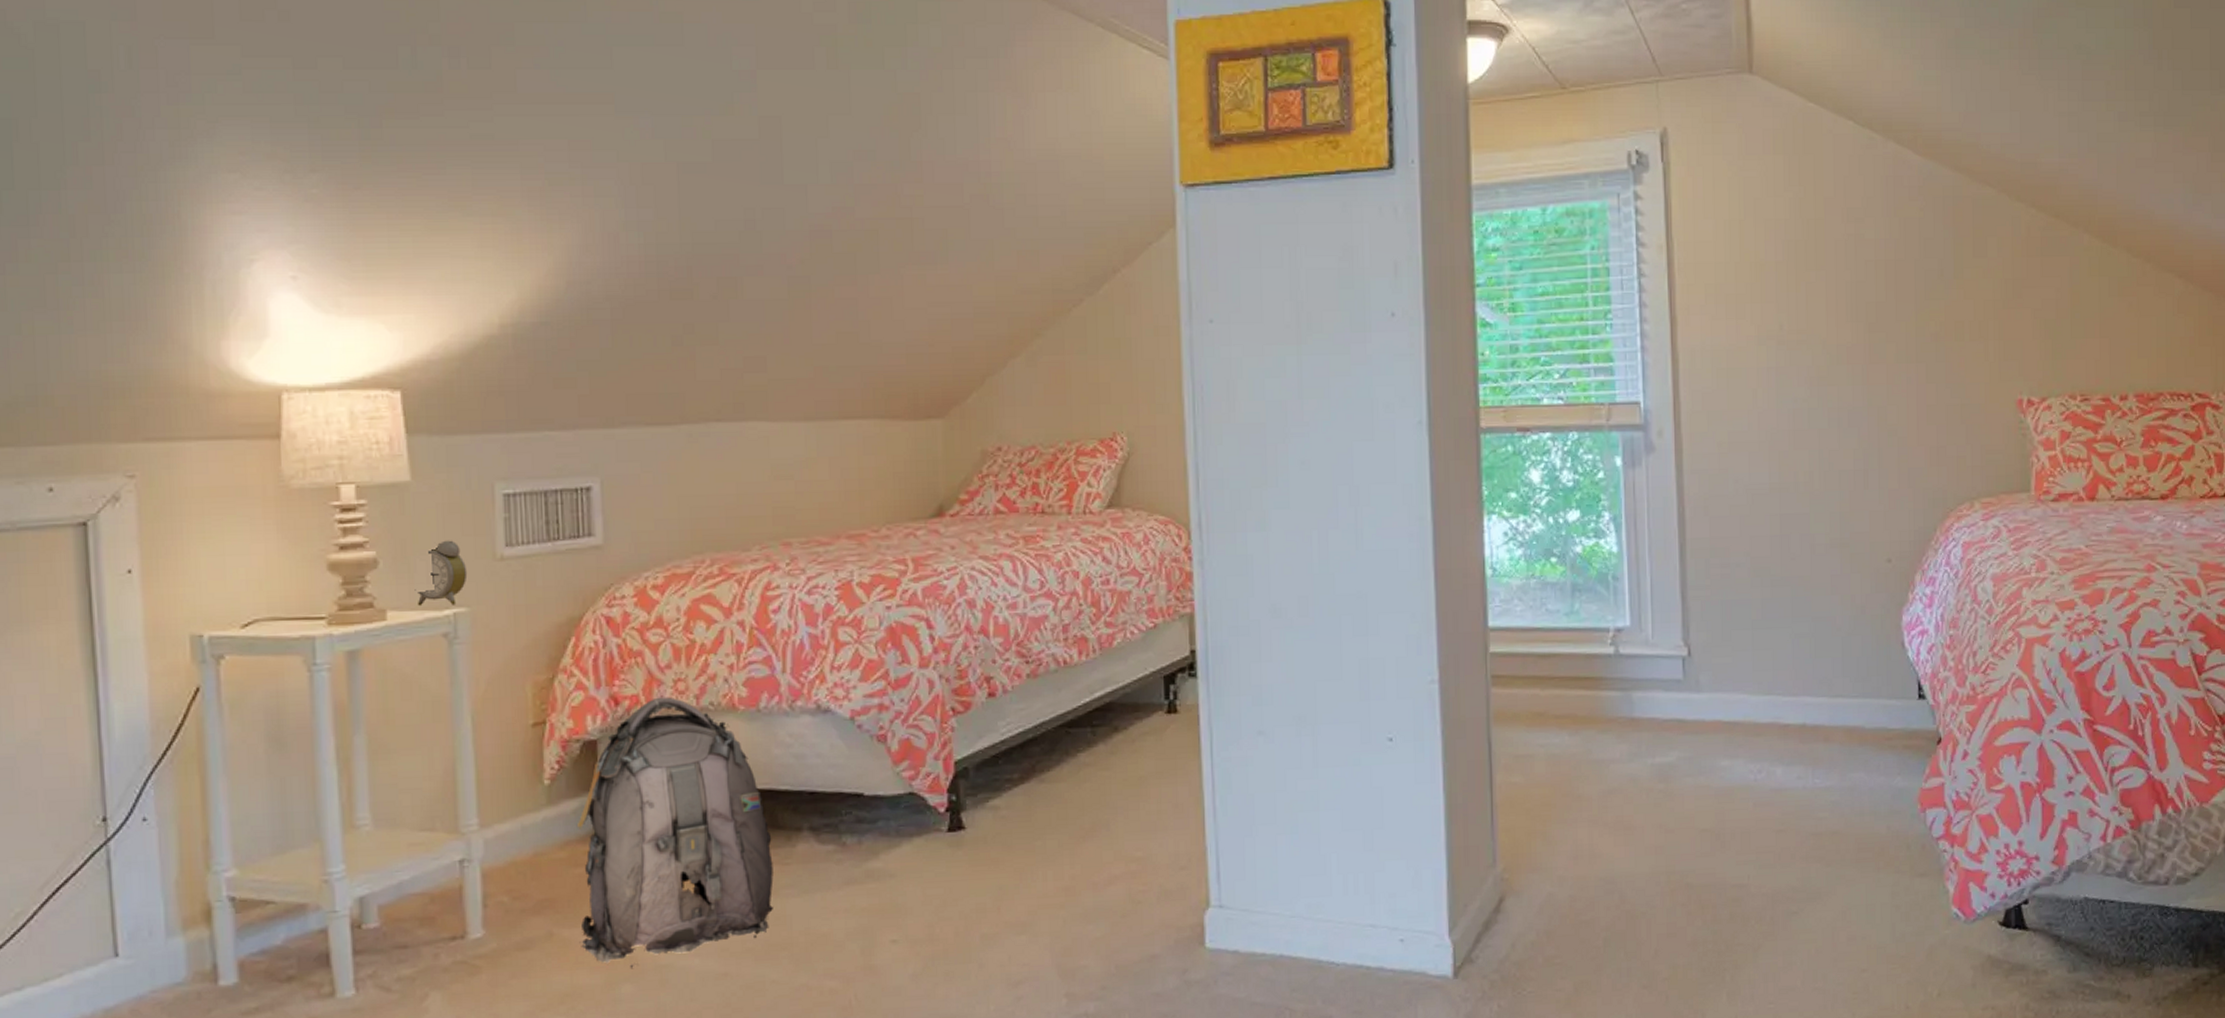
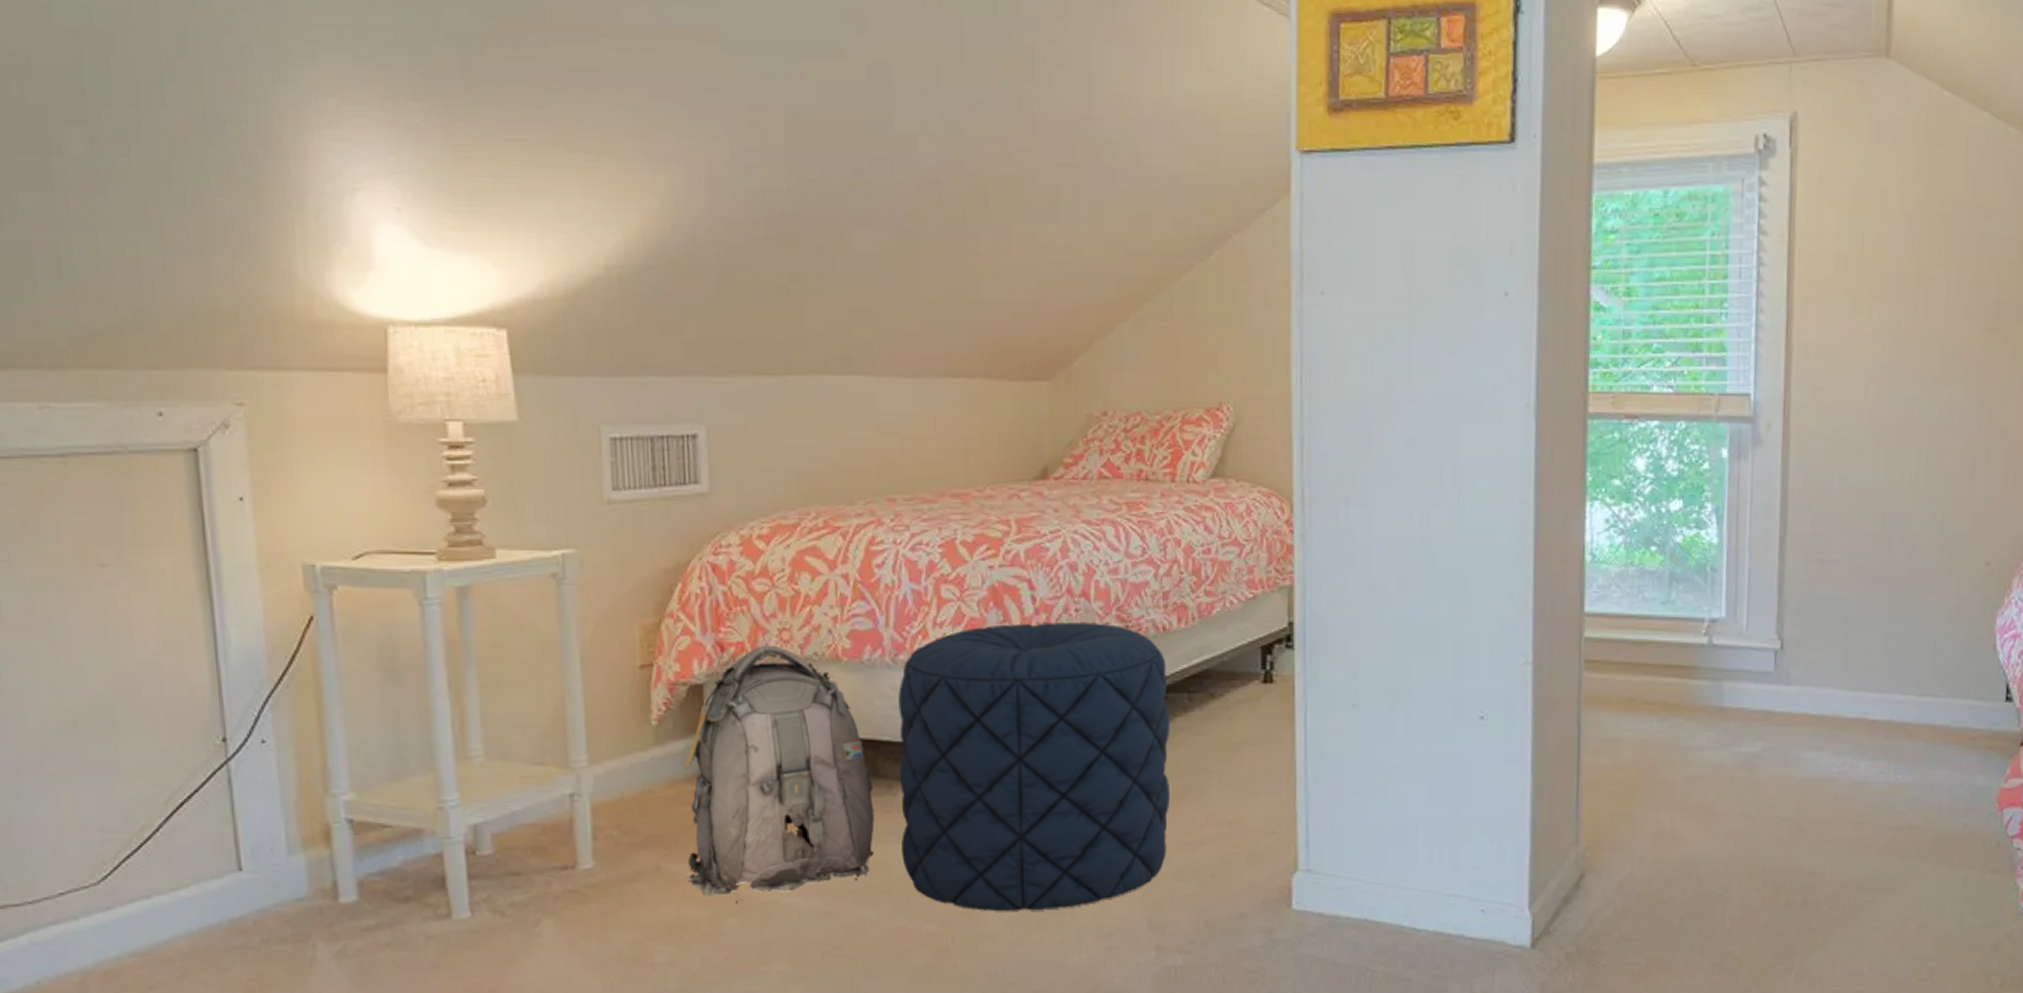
alarm clock: present [414,540,468,607] -> none [523,481,575,546]
pouf: none [796,659,1077,964] -> present [898,623,1171,912]

